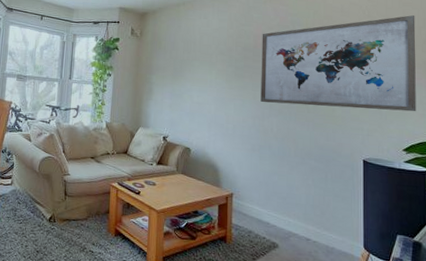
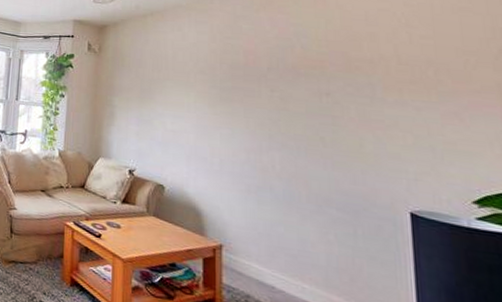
wall art: present [260,15,416,112] -> none [255,23,491,151]

